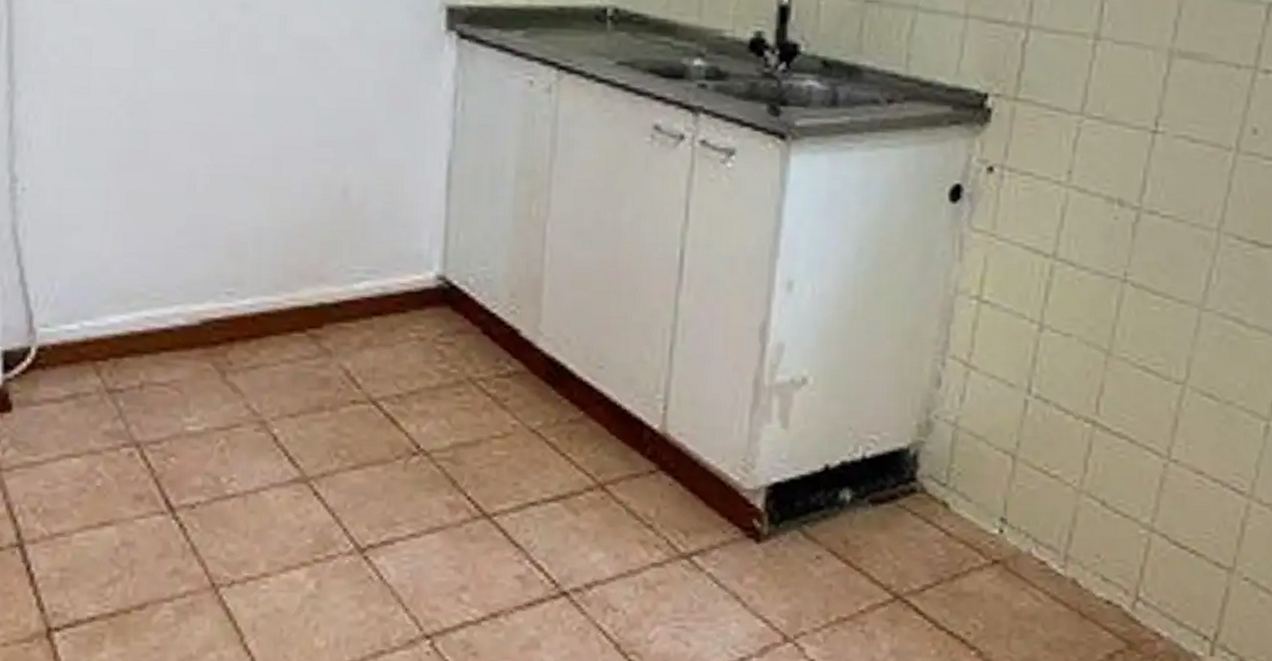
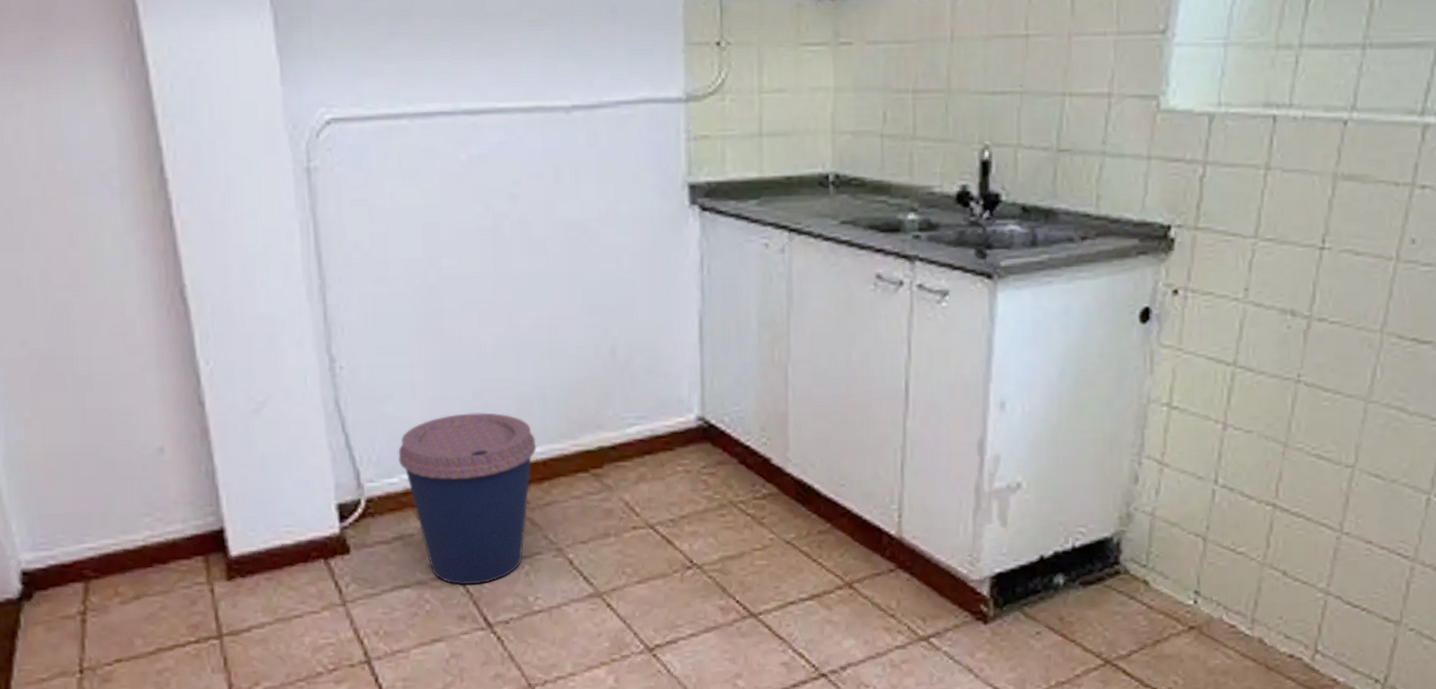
coffee cup: none [80,252,246,459] -> present [398,412,537,585]

